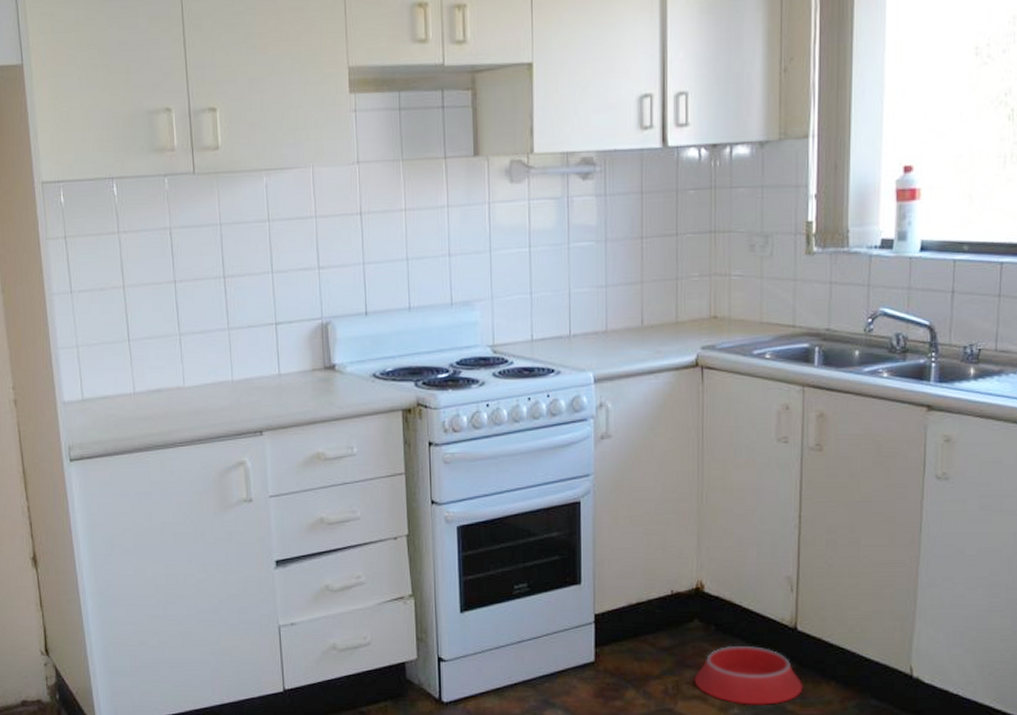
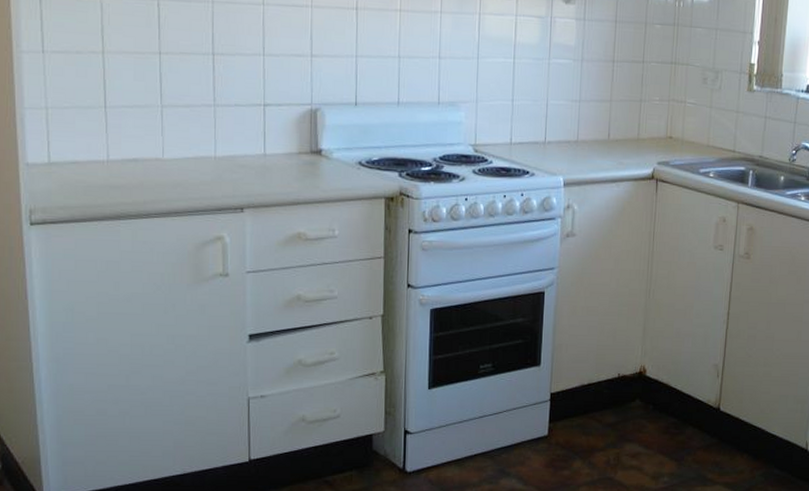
pet bowl: present [694,645,804,705] -> none [632,422,722,474]

